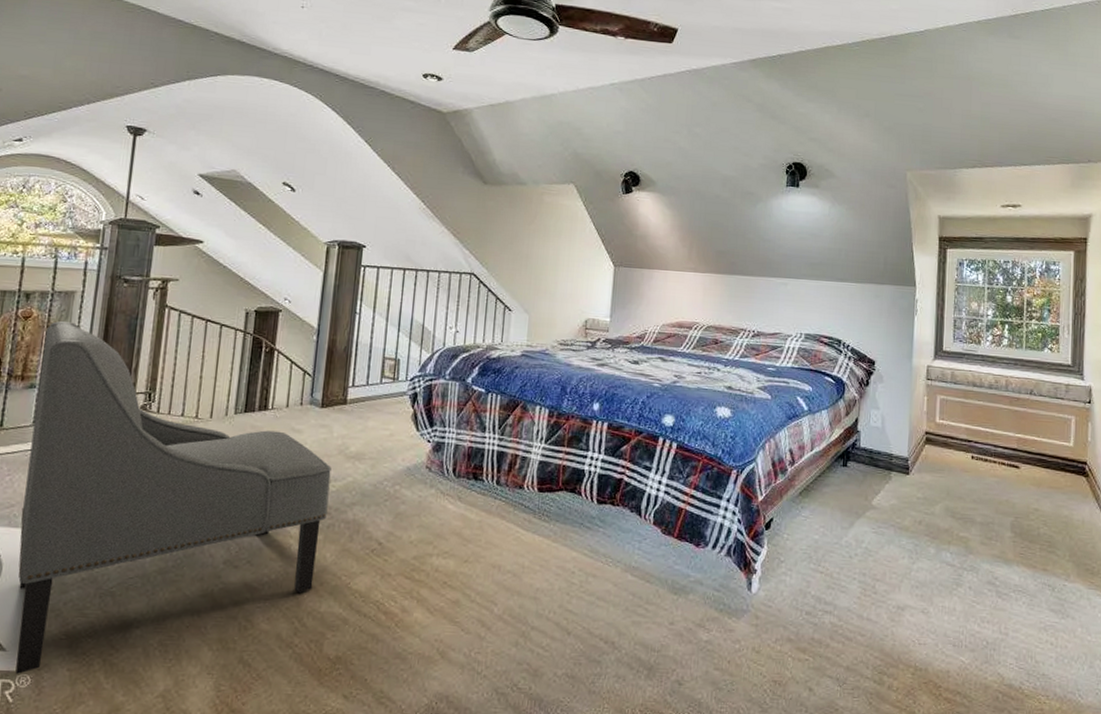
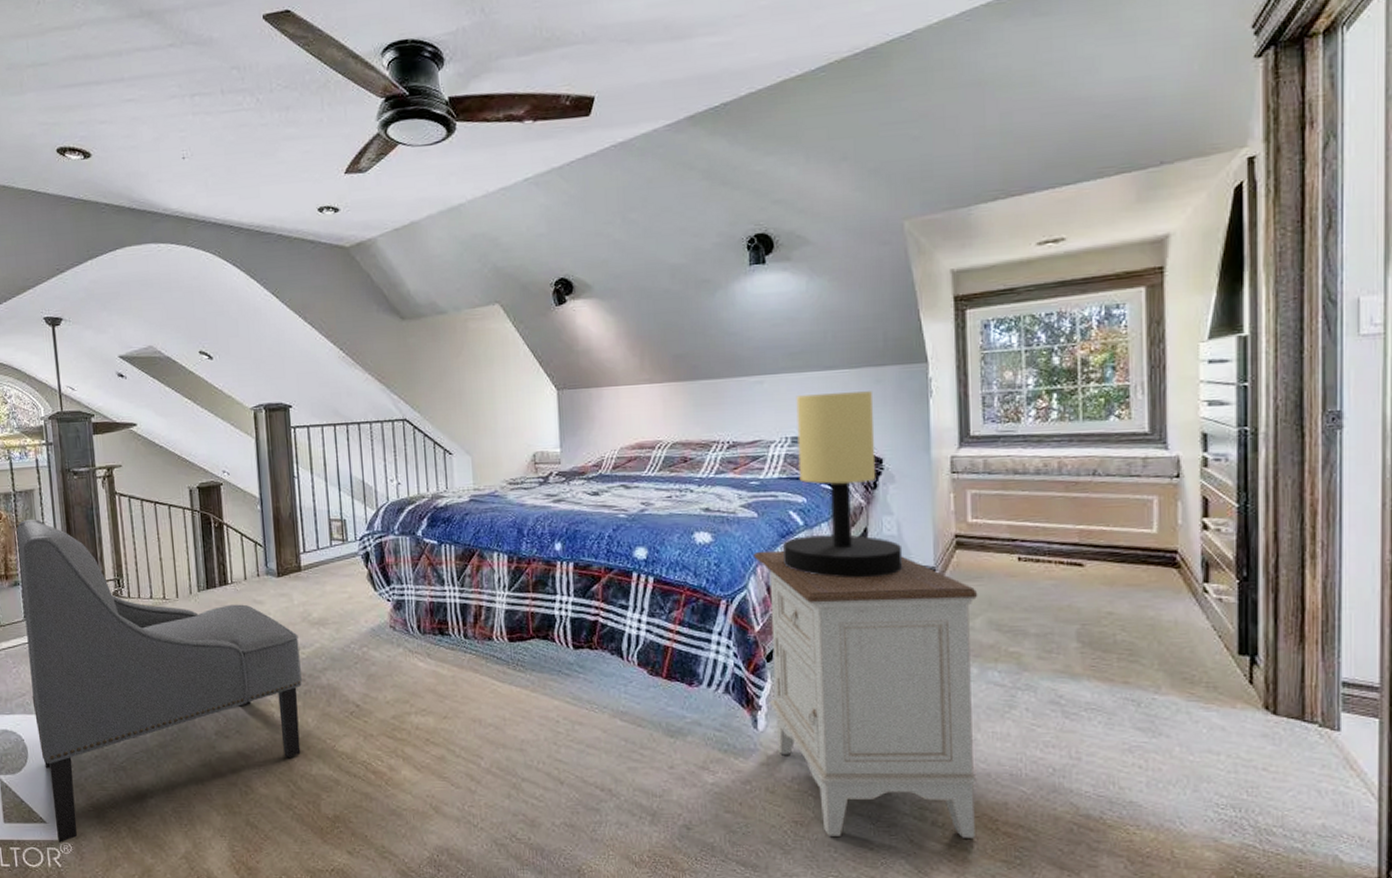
nightstand: none [763,429,940,702] -> present [753,550,978,838]
table lamp: none [788,299,885,462] -> present [783,391,903,578]

